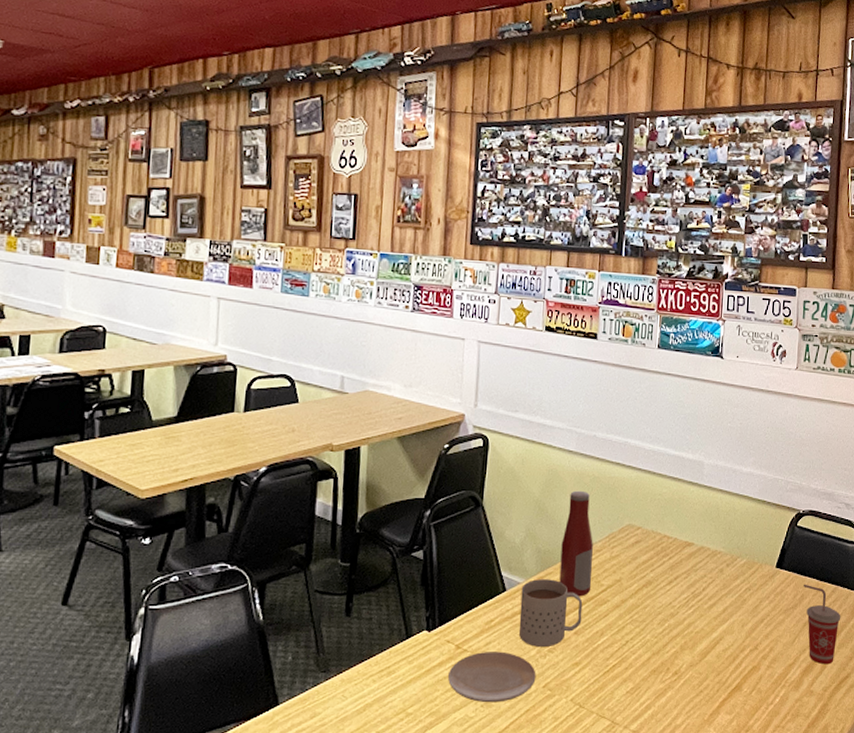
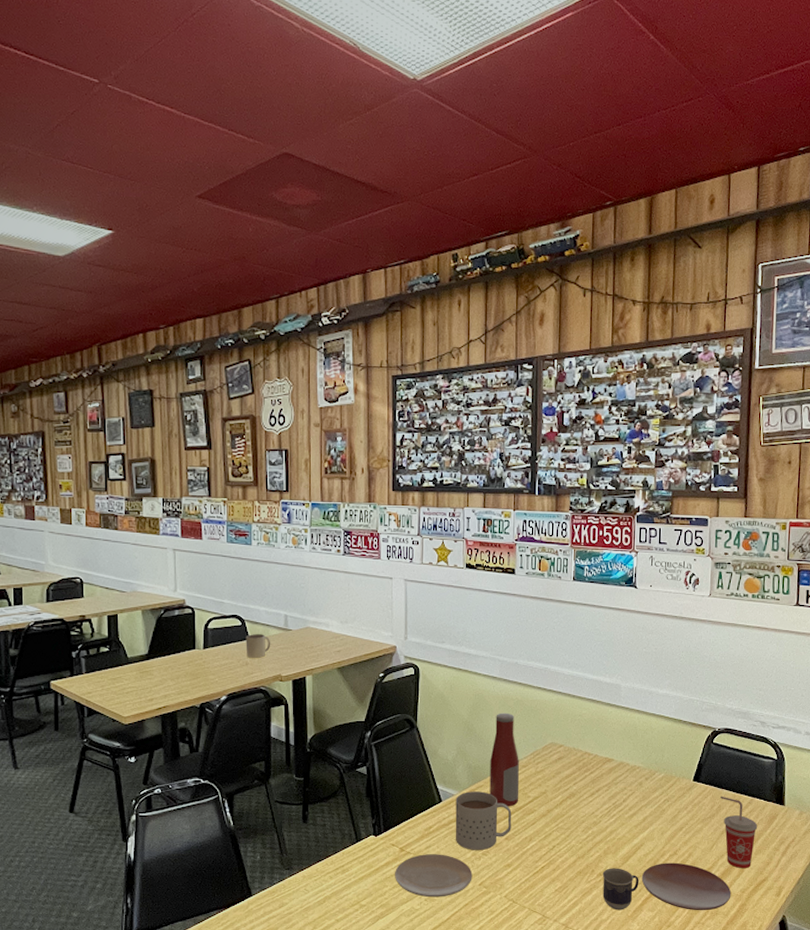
mug: none [293,397,324,425] -> present [246,634,271,659]
cup: none [677,665,717,714] -> present [602,868,639,911]
plate: none [719,658,813,713] -> present [641,862,732,911]

